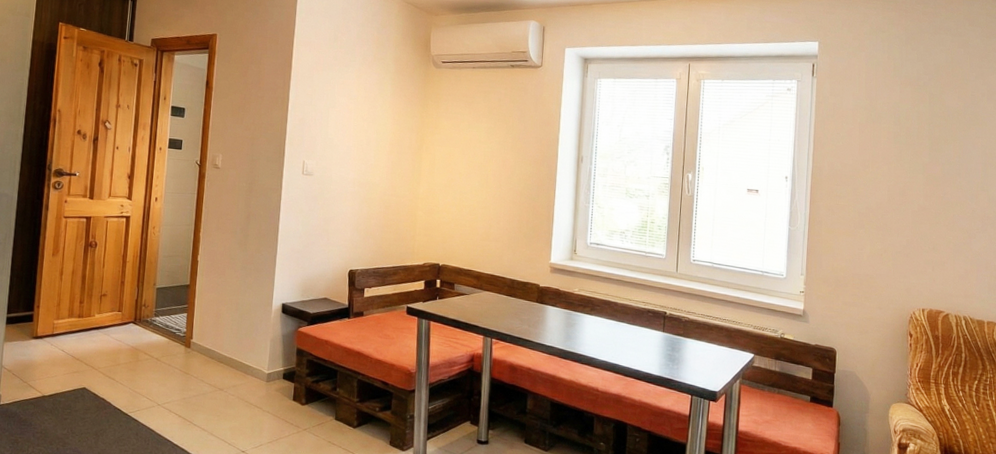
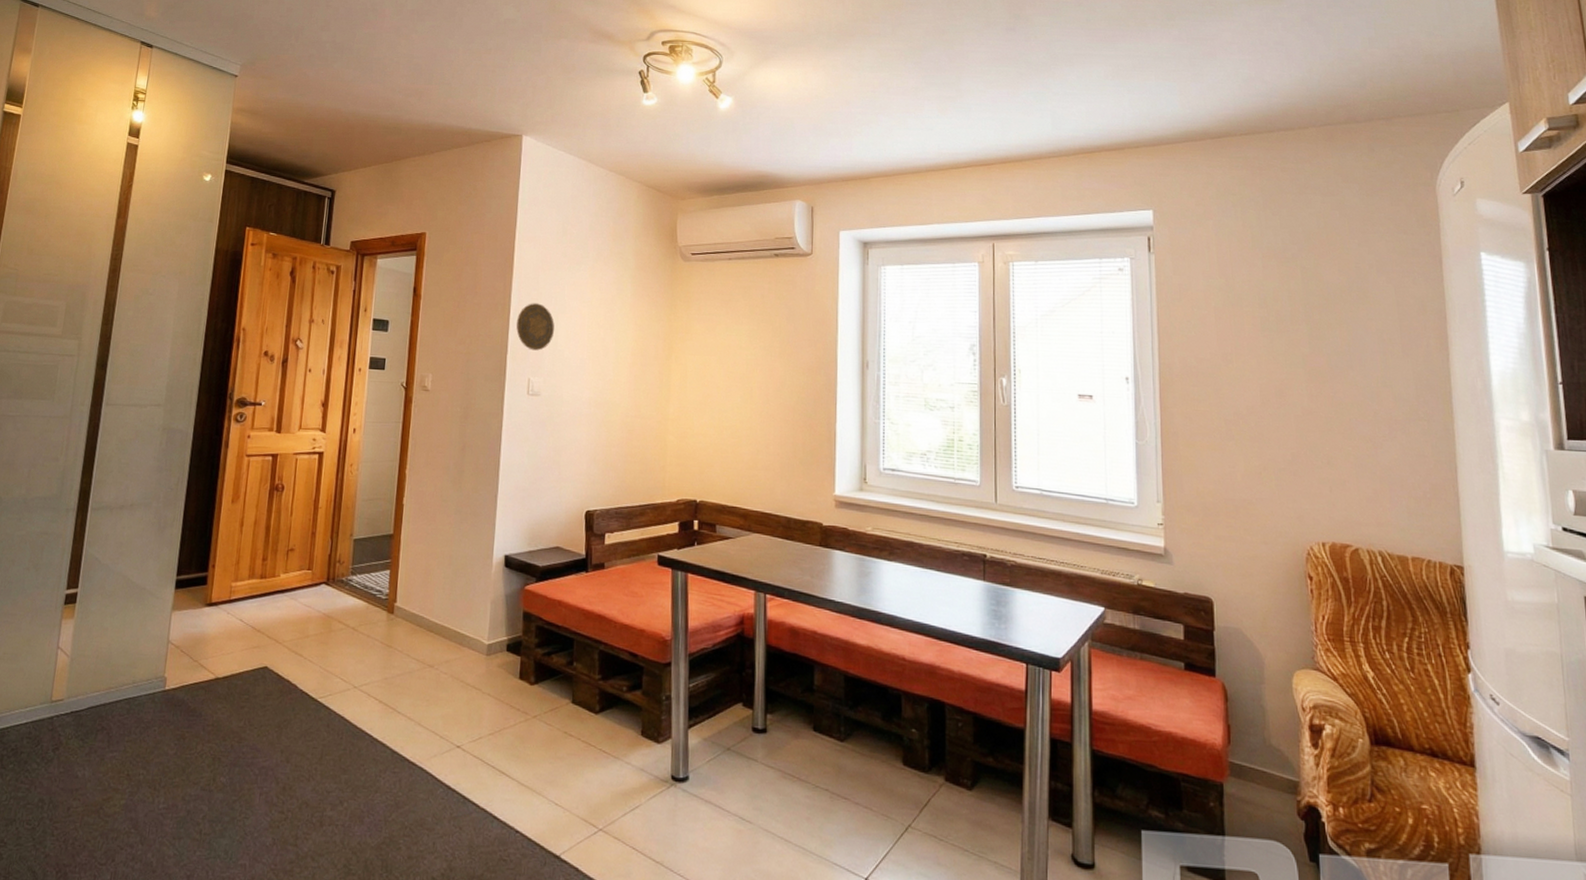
decorative plate: none [294,98,326,138] -> present [516,303,555,351]

